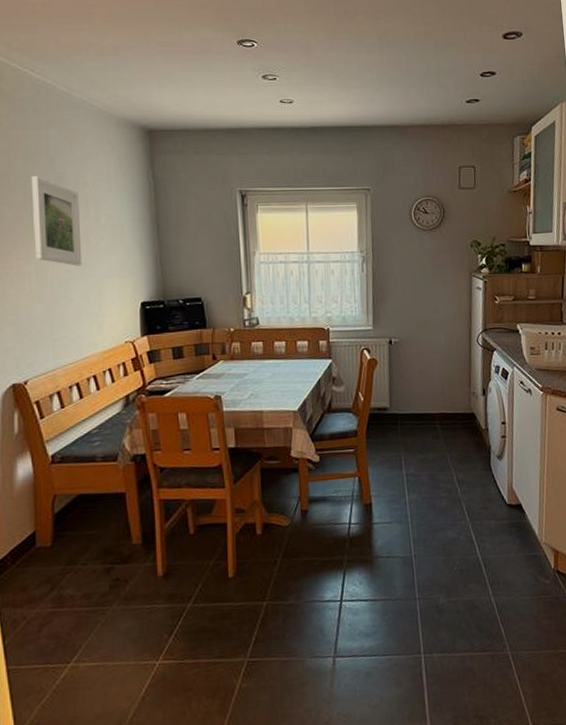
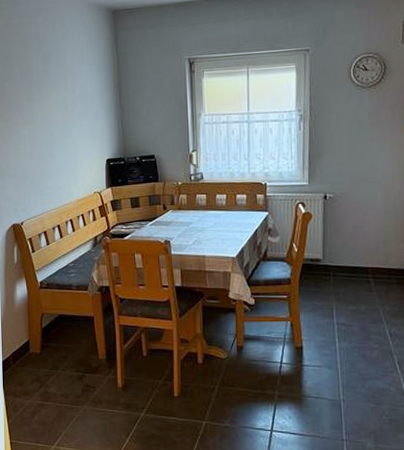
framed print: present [30,175,82,266] -> none [25,56,62,130]

